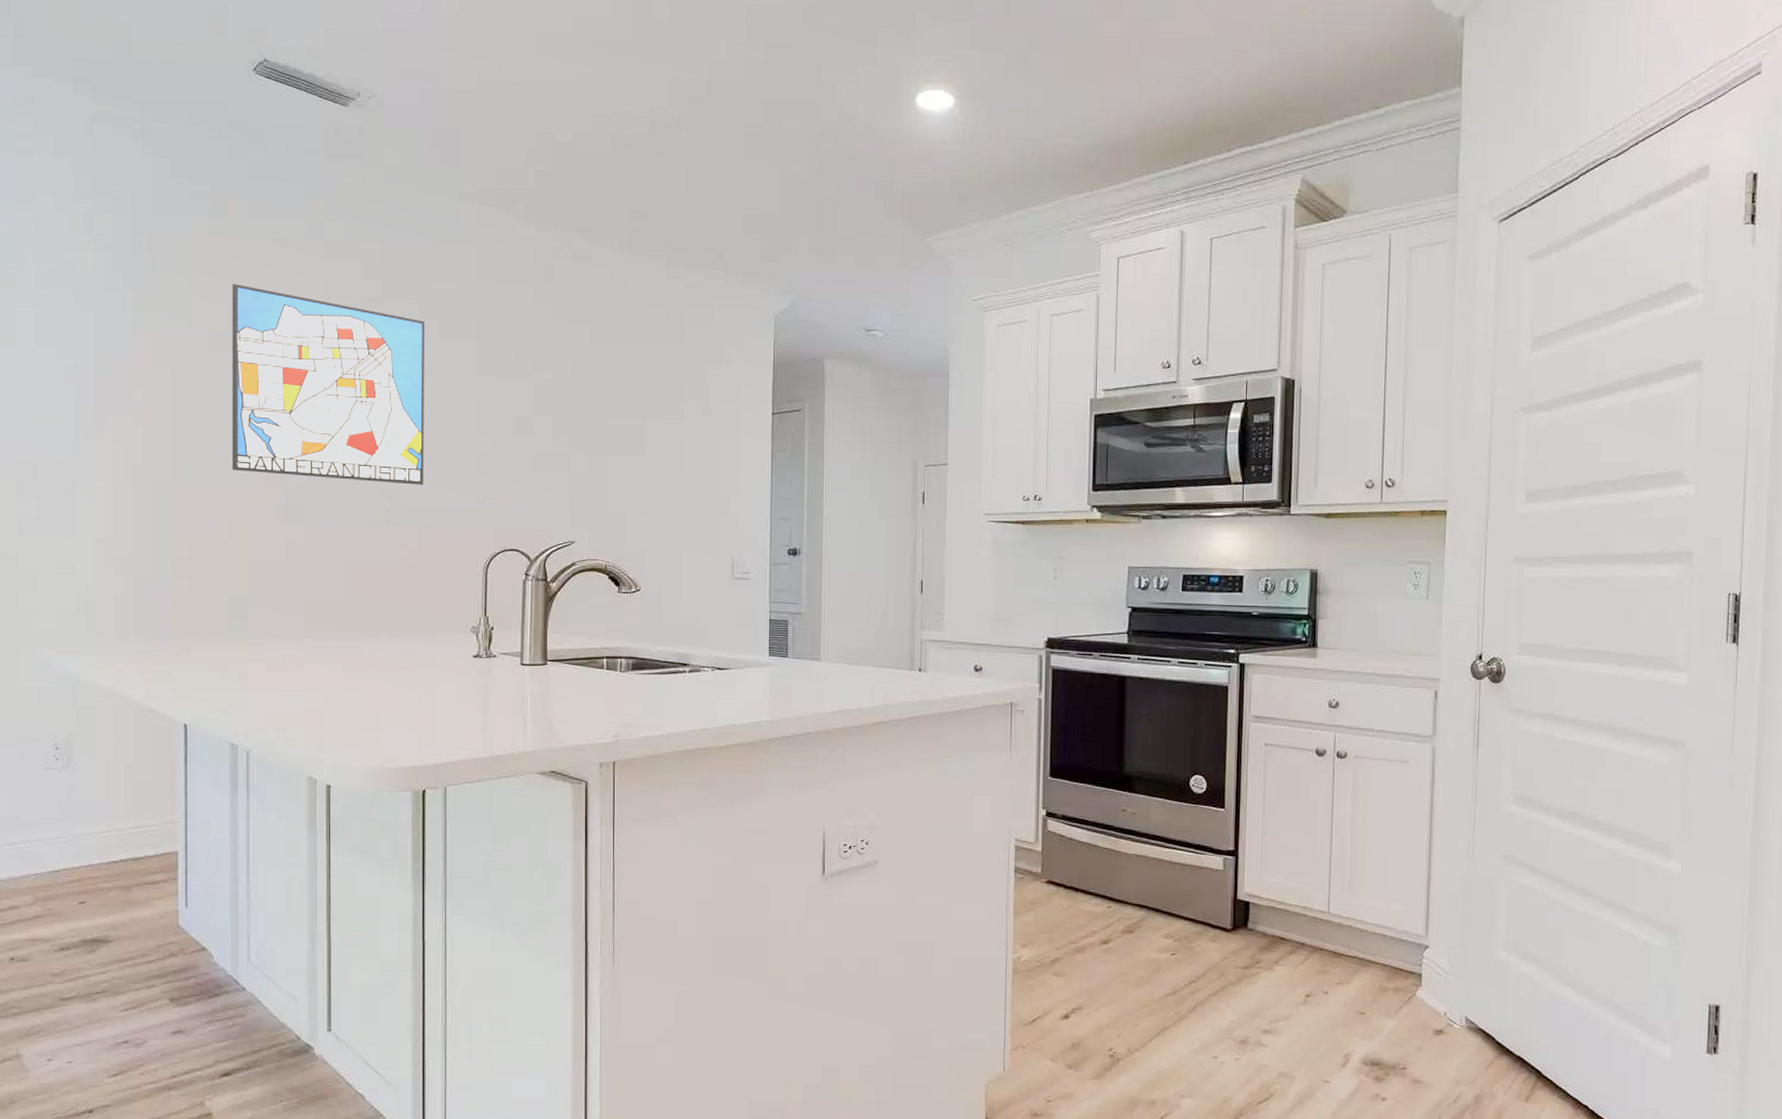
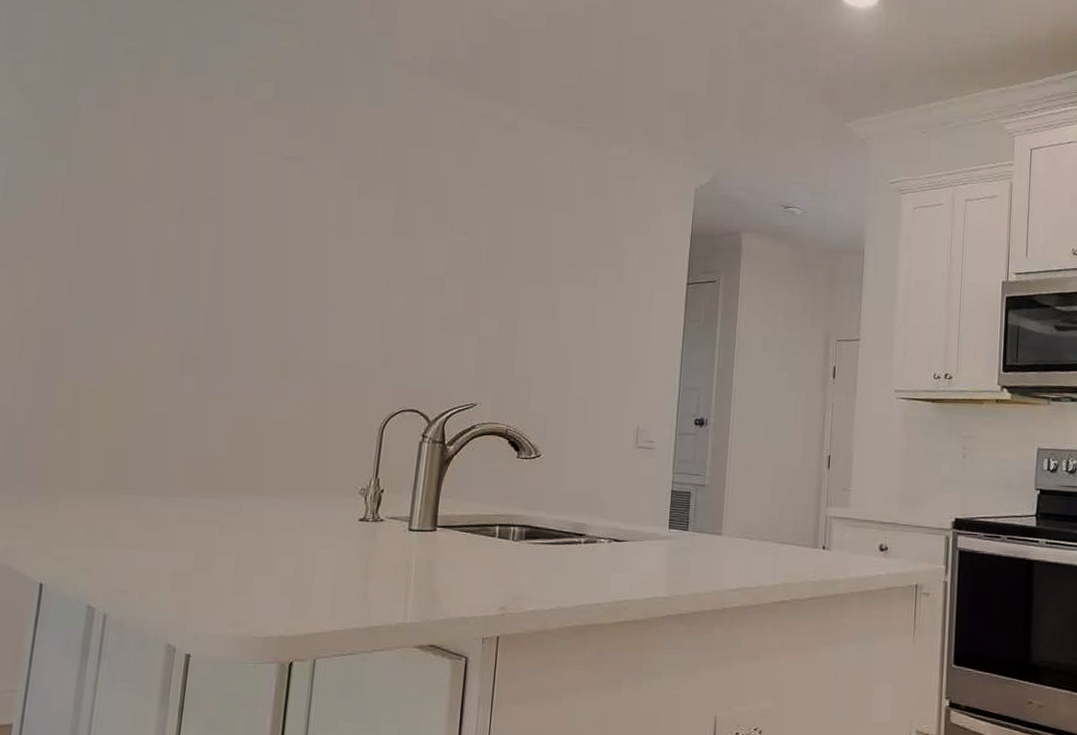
wall art: present [232,284,425,485] -> none [129,136,345,342]

